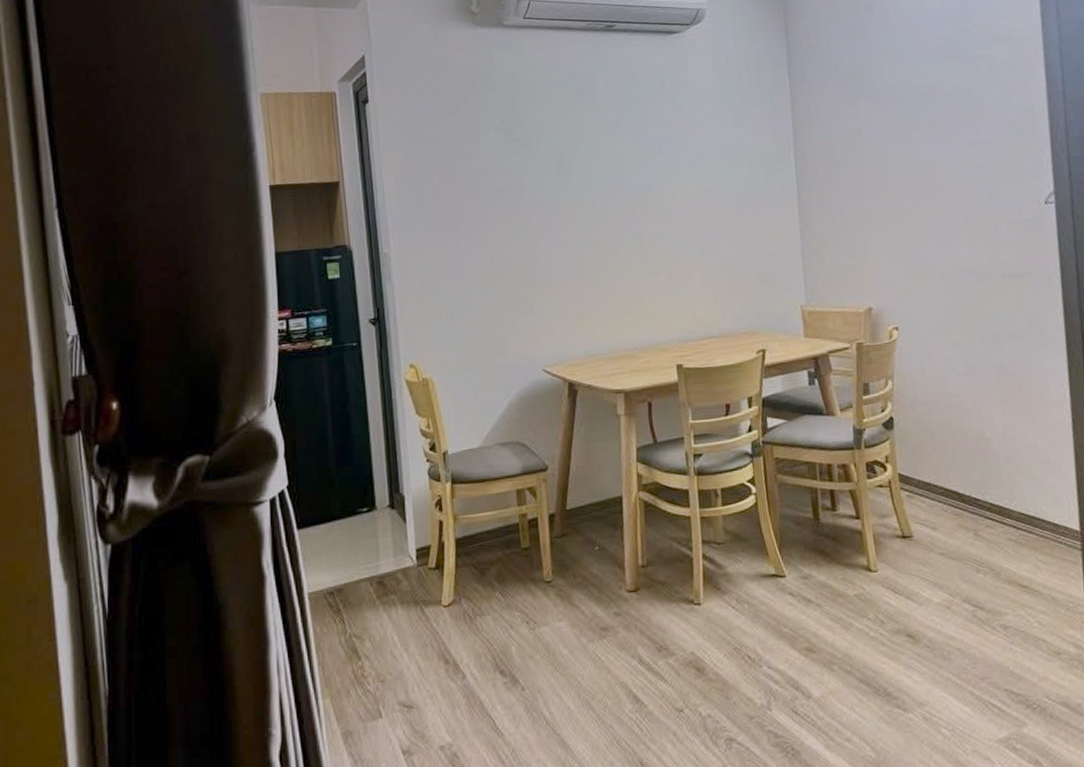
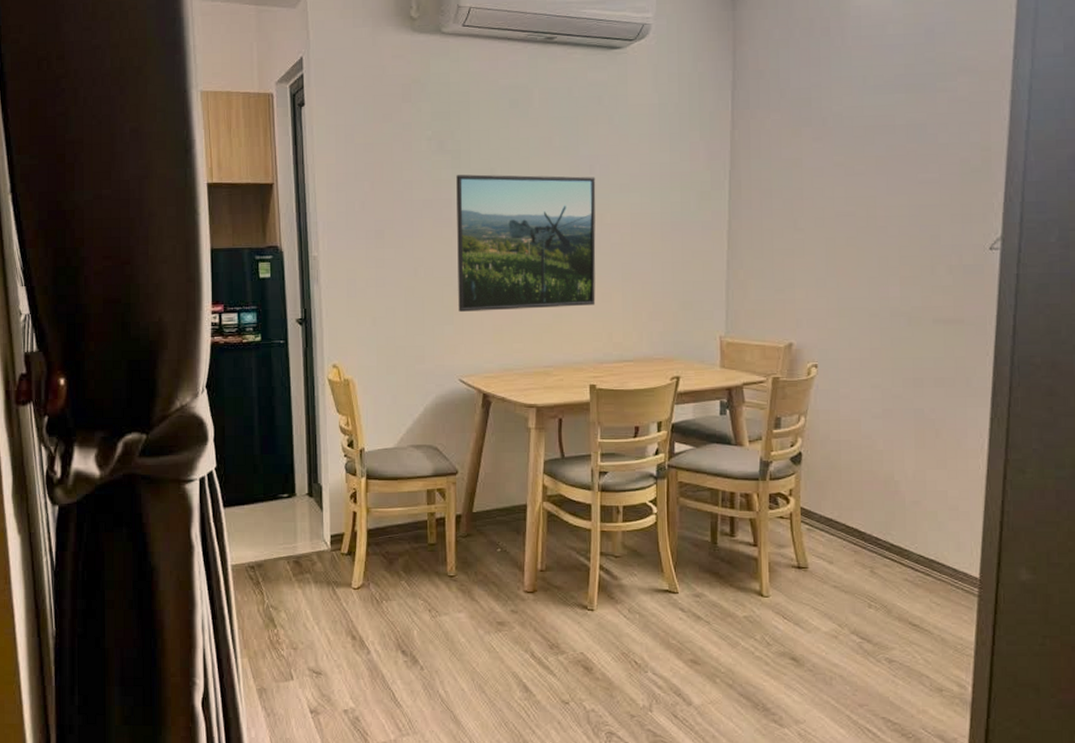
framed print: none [526,156,675,300] -> present [456,174,596,312]

